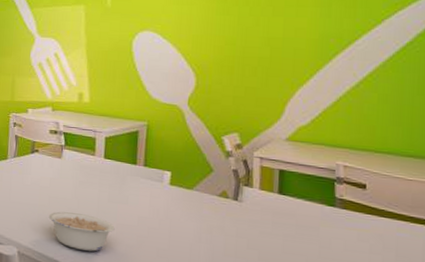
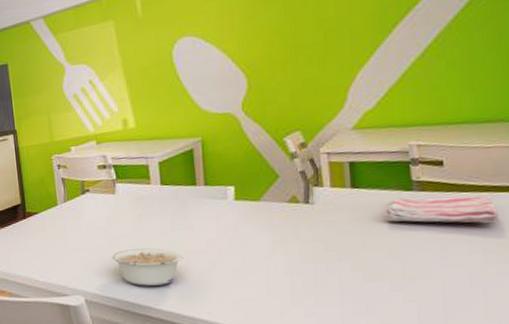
dish towel: none [307,210,414,251] -> present [386,195,500,223]

